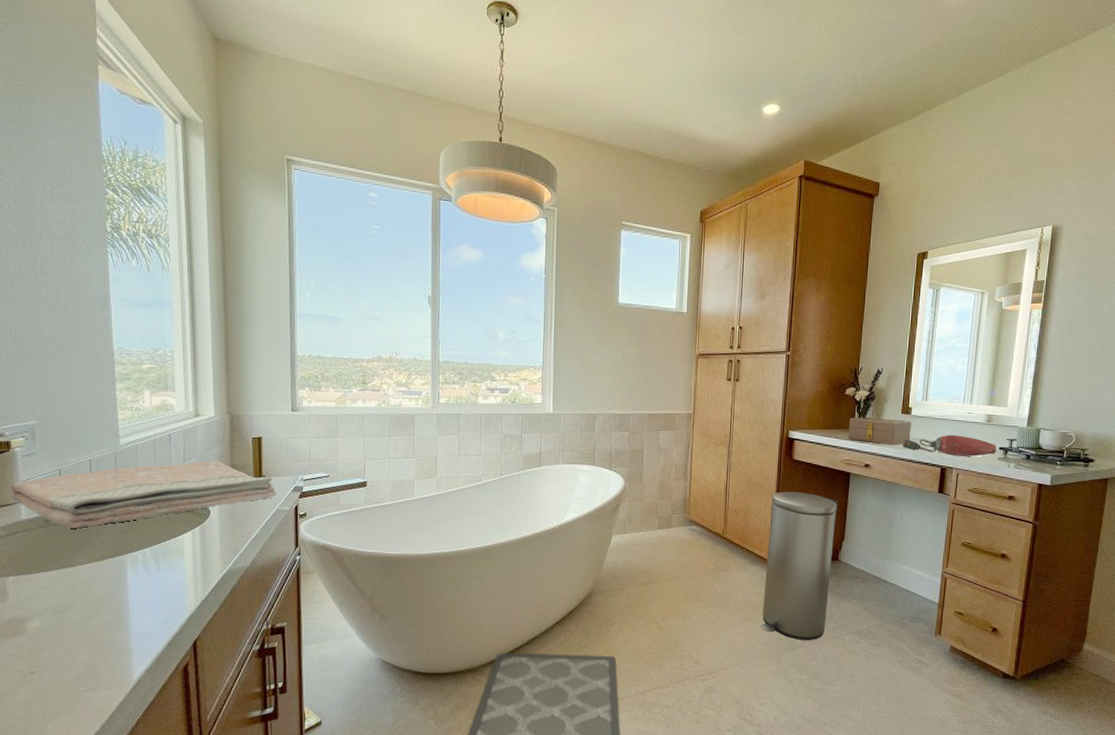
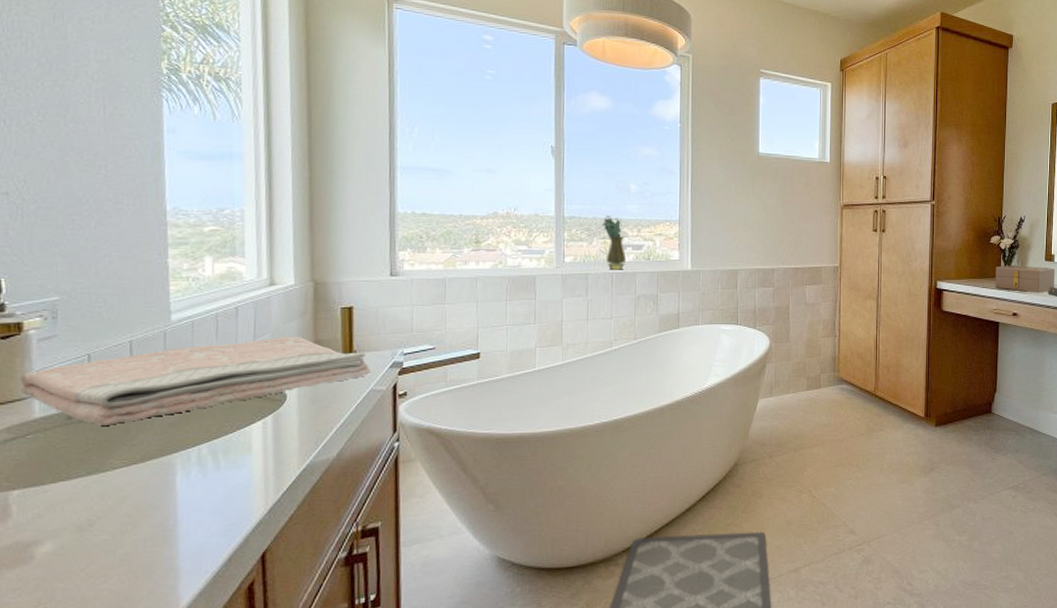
vase: none [473,361,494,411] -> present [602,216,627,270]
pedal bin: present [761,491,838,640] -> none [917,344,989,499]

